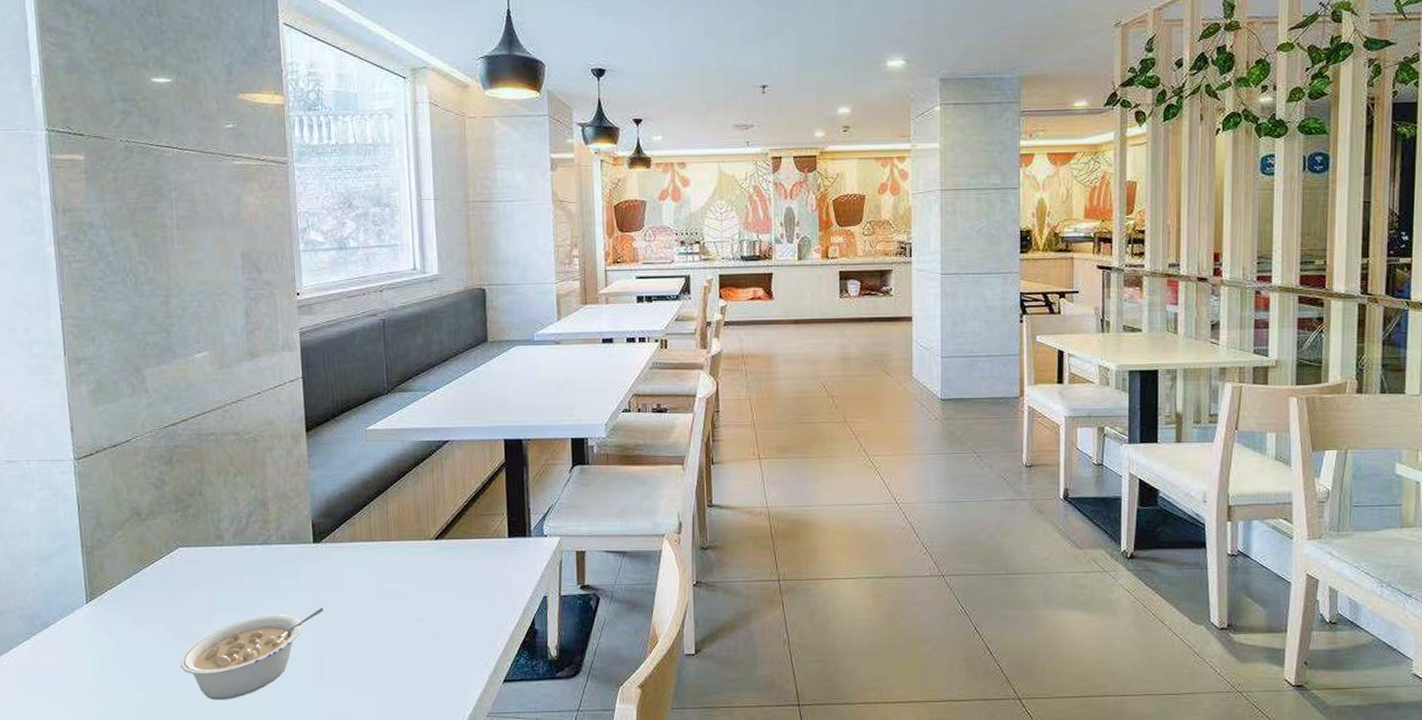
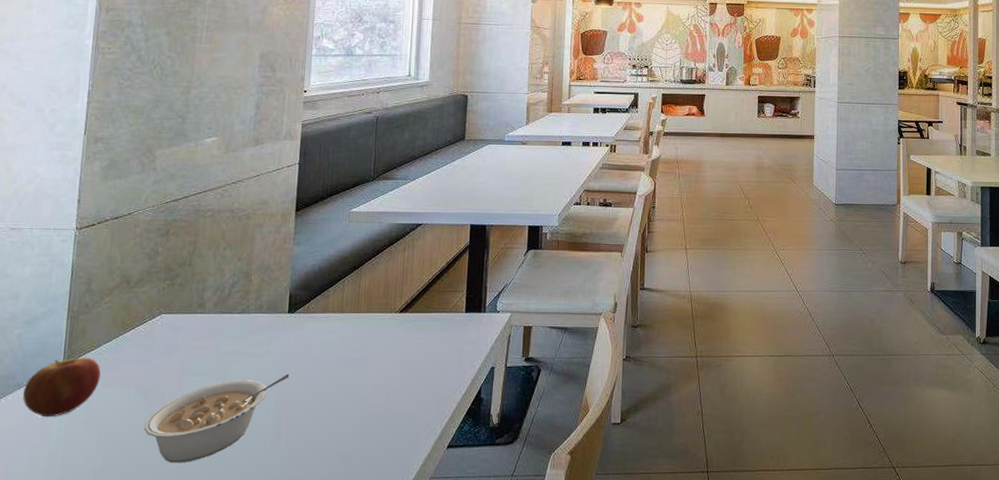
apple: none [52,594,127,656] -> present [23,357,101,417]

